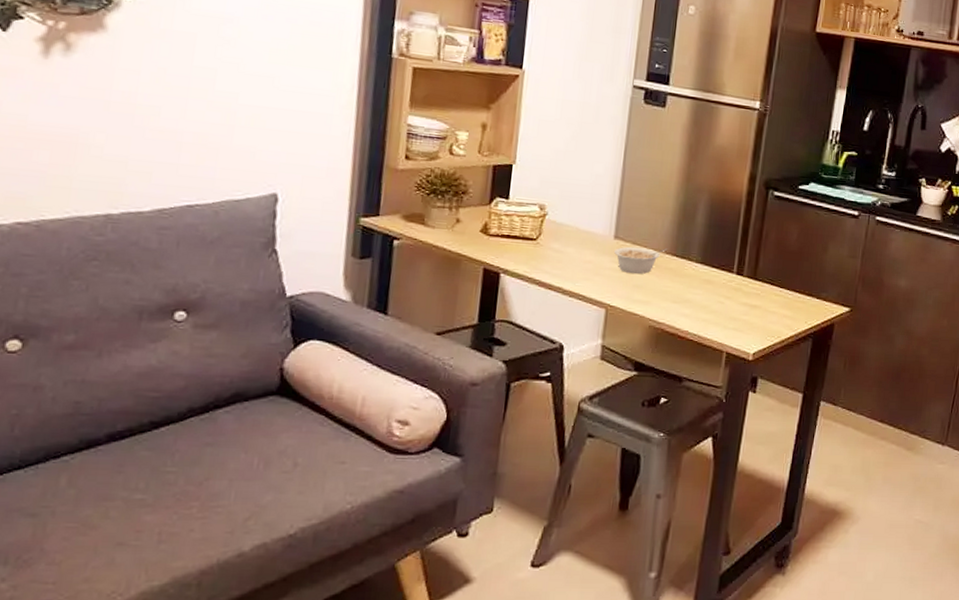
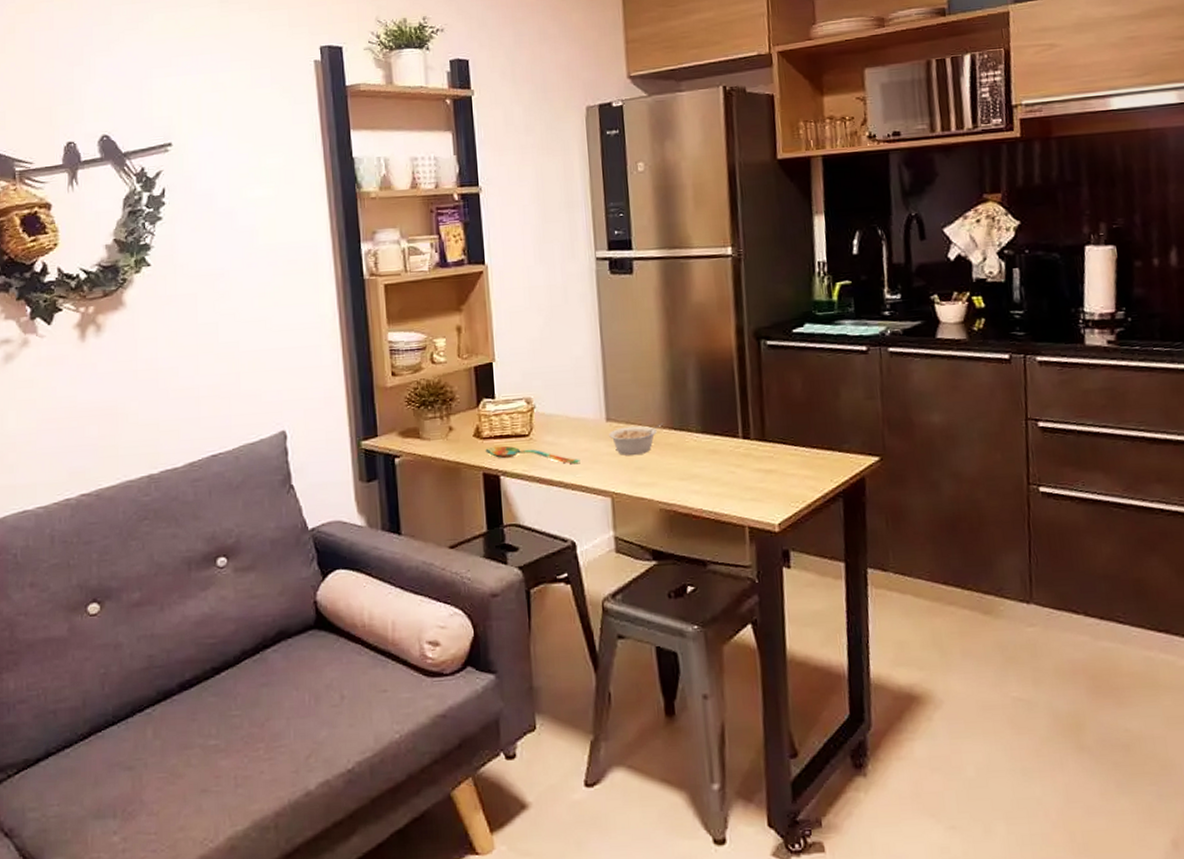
spoon: none [490,244,583,274] -> present [485,445,580,465]

